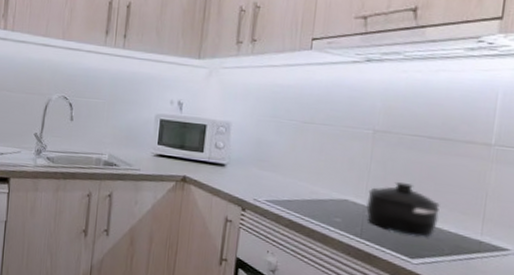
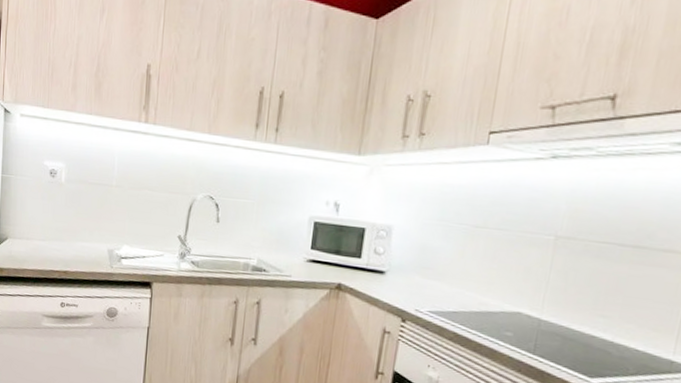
saucepan: present [365,181,440,237] -> none [541,293,628,355]

